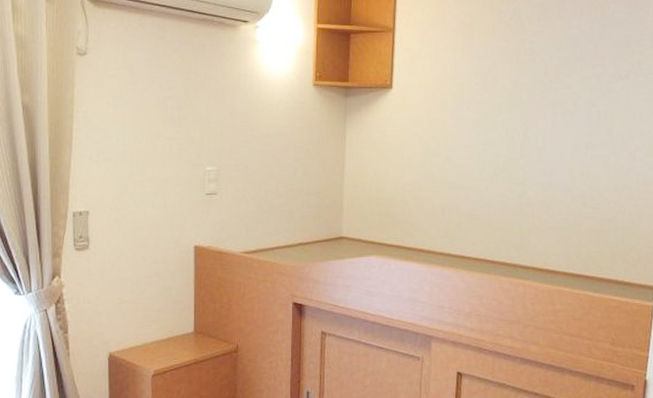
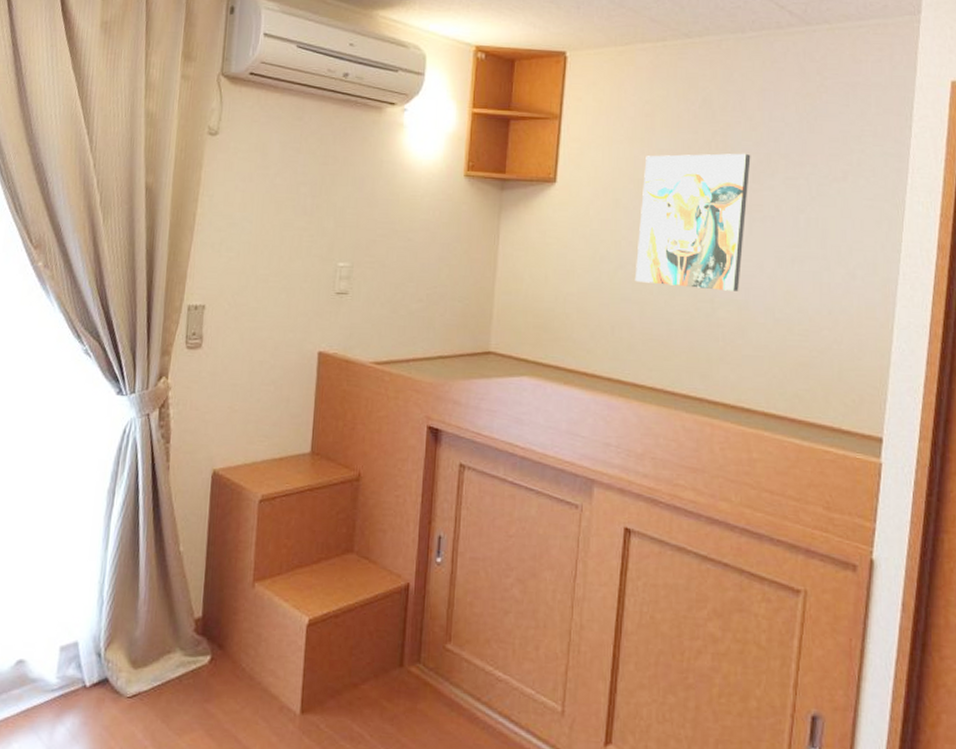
wall art: none [460,57,553,175] -> present [634,153,751,291]

